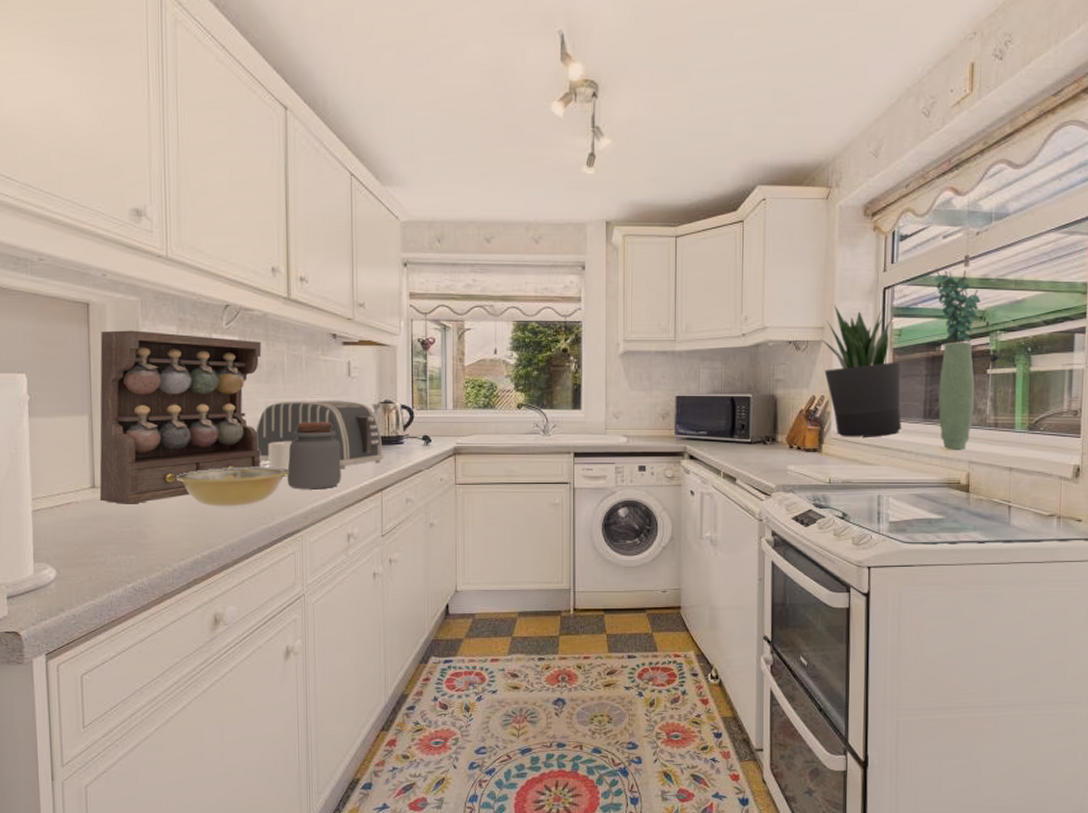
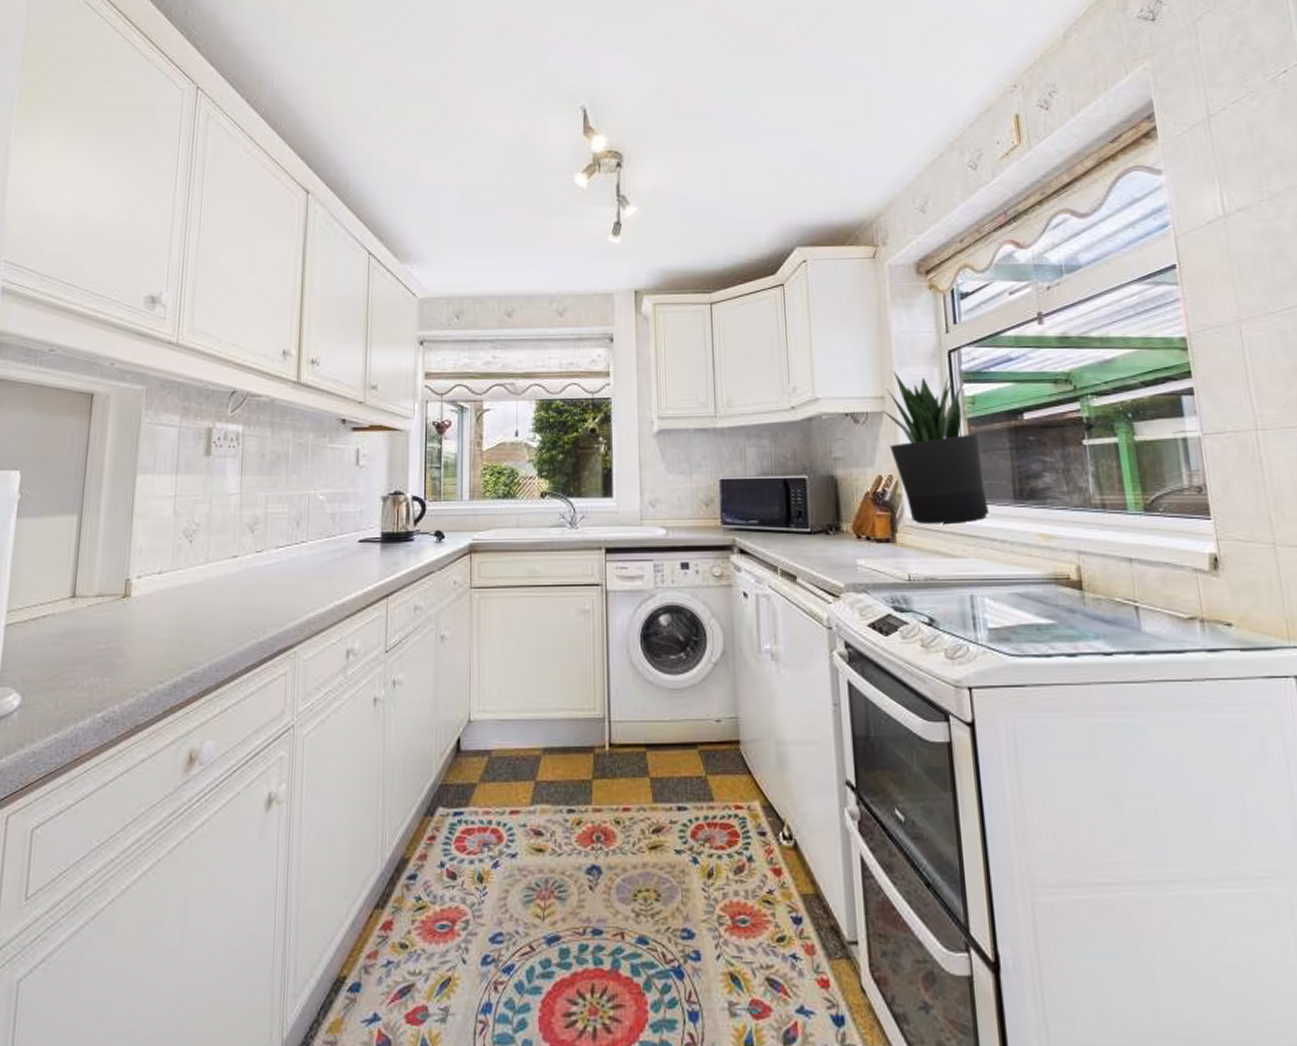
spice rack: present [99,330,262,504] -> none [78,421,266,616]
ceramic bowl: present [176,467,290,508] -> none [163,570,287,620]
toaster: present [256,401,384,469] -> none [253,493,392,572]
mug: present [269,441,292,477] -> none [265,540,291,582]
jar: present [287,421,341,490] -> none [283,516,344,597]
vase: present [933,268,981,450] -> none [1004,327,1074,538]

